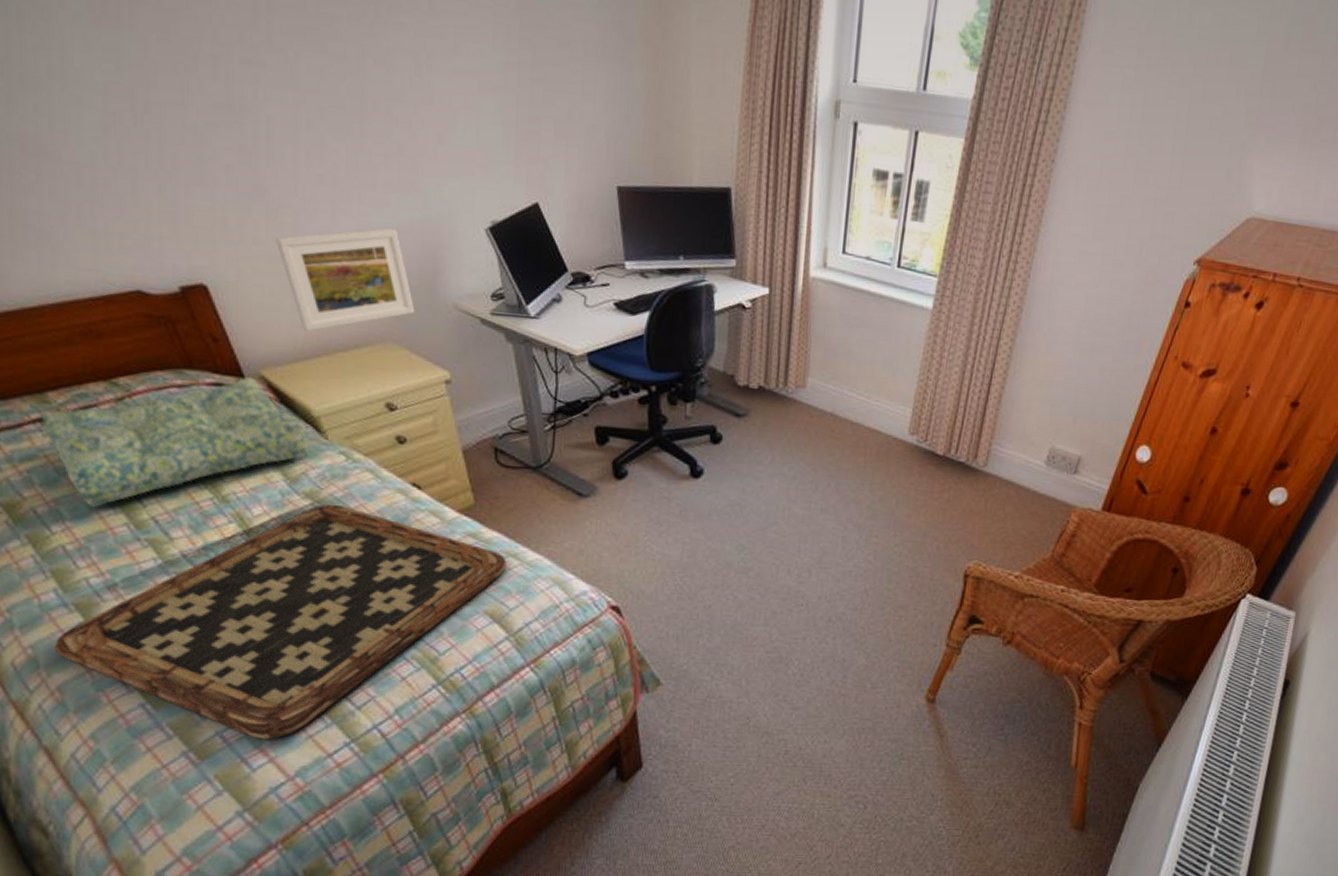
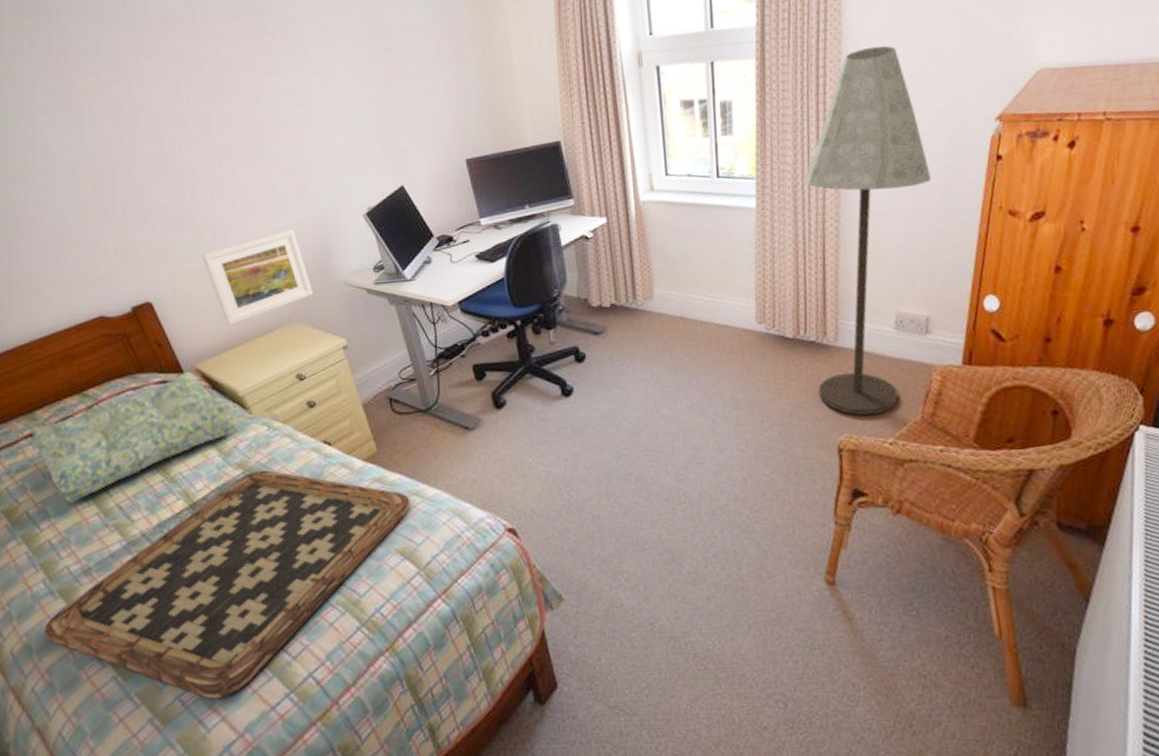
floor lamp: none [956,153,1118,547] -> present [803,45,931,416]

